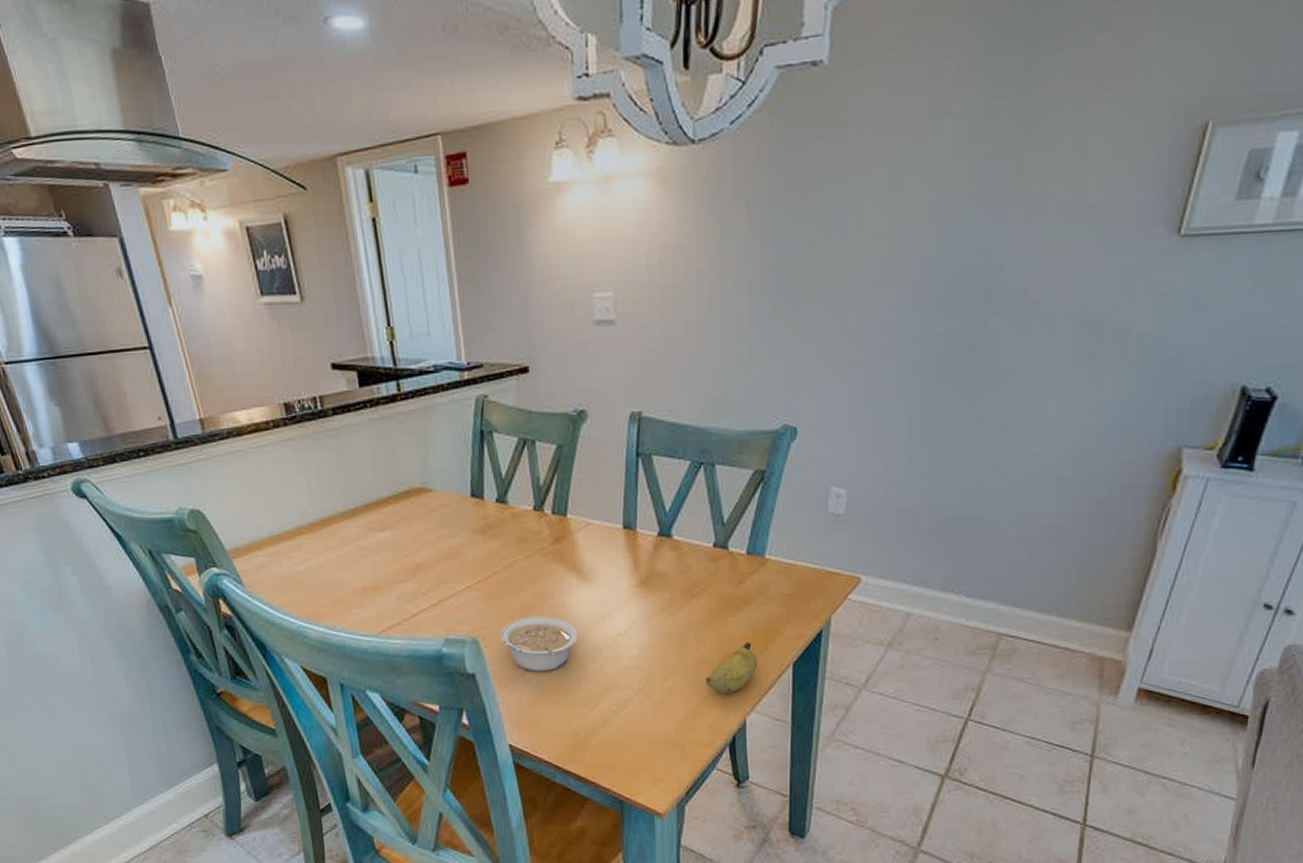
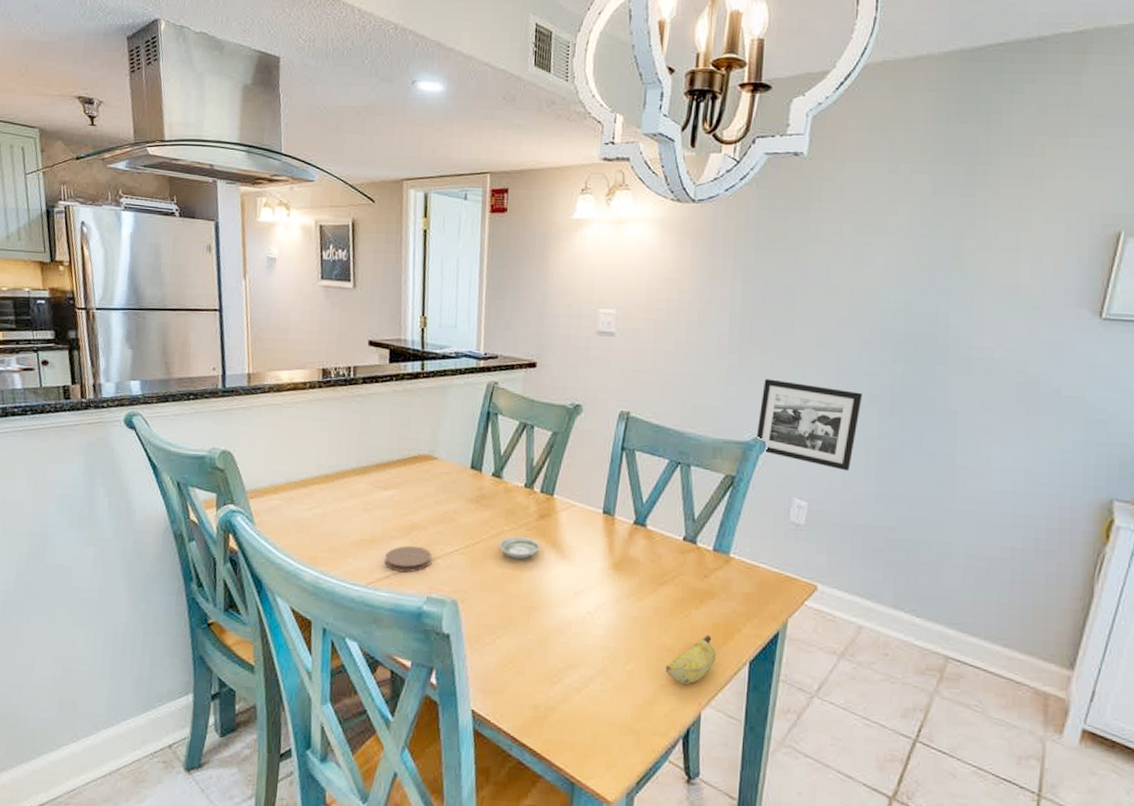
coaster: none [392,587,443,617] -> present [384,545,431,573]
legume: present [500,616,578,672] -> none [478,585,550,641]
saucer: none [513,564,559,589] -> present [498,536,540,560]
picture frame: none [785,354,904,450] -> present [756,379,863,471]

